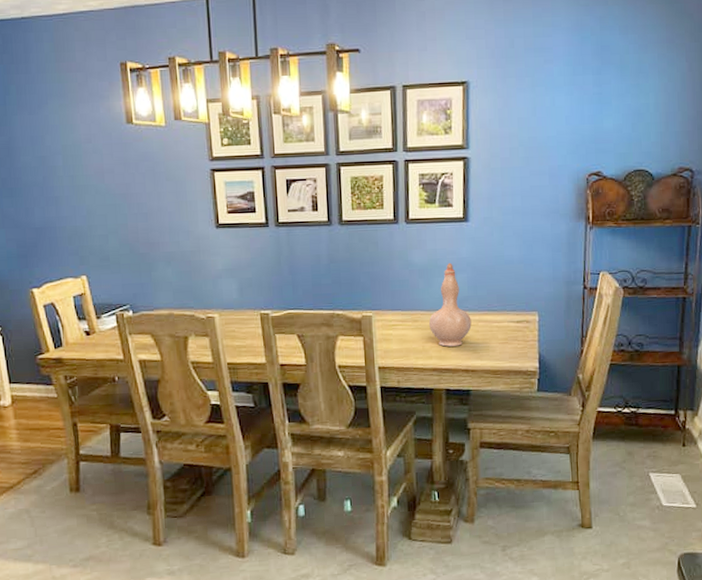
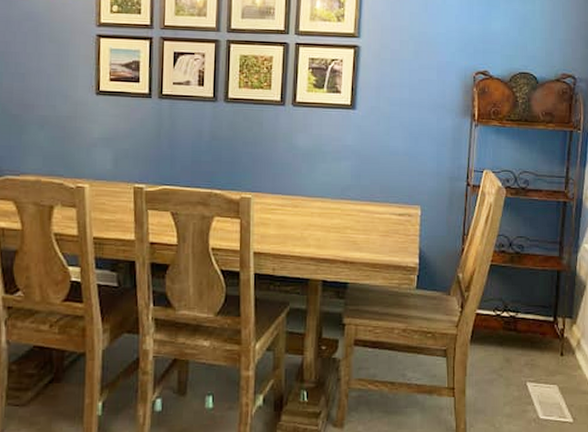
vase: present [429,263,472,347] -> none [310,149,353,236]

